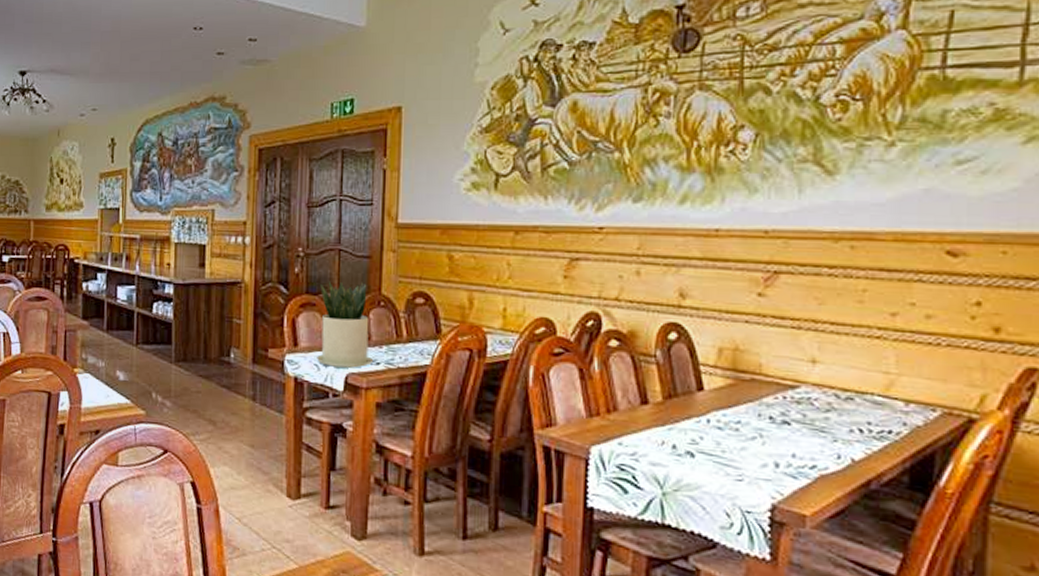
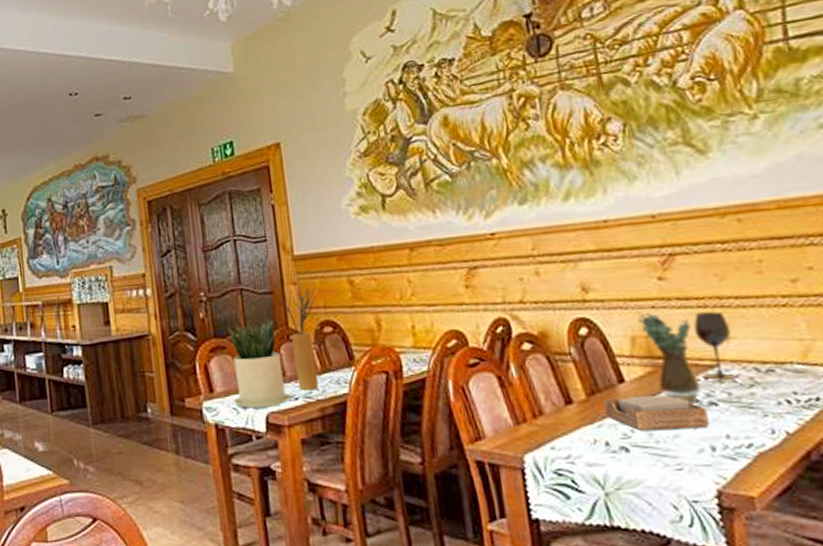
vase: none [378,255,415,358] -> present [282,286,318,391]
napkin holder: none [678,404,778,445] -> present [603,395,710,431]
vase: none [729,324,780,420] -> present [636,311,701,404]
wineglass: none [782,333,820,402] -> present [693,311,739,380]

